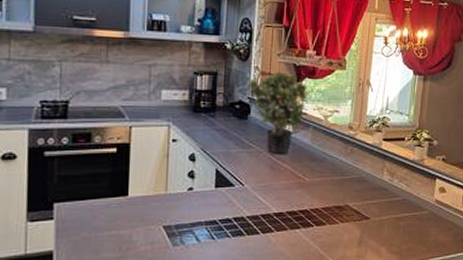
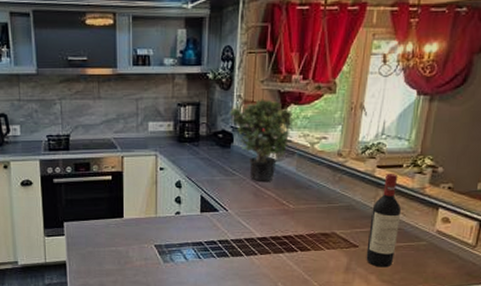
wine bottle: none [377,146,406,239] -> present [366,174,402,268]

